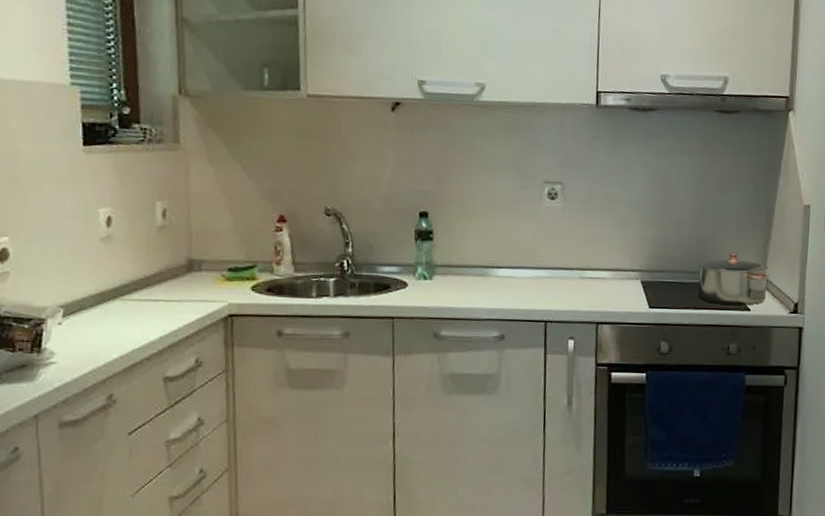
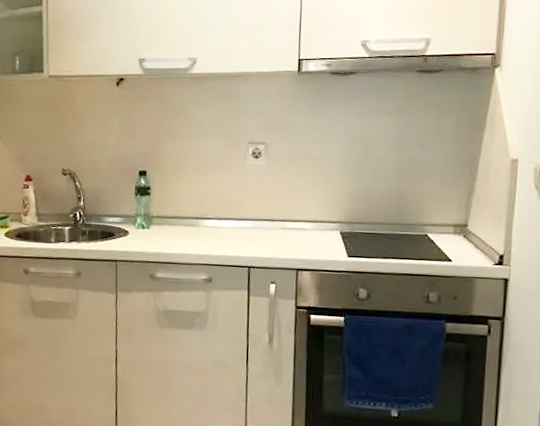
cooking pot: present [698,252,769,305] -> none [397,205,472,256]

